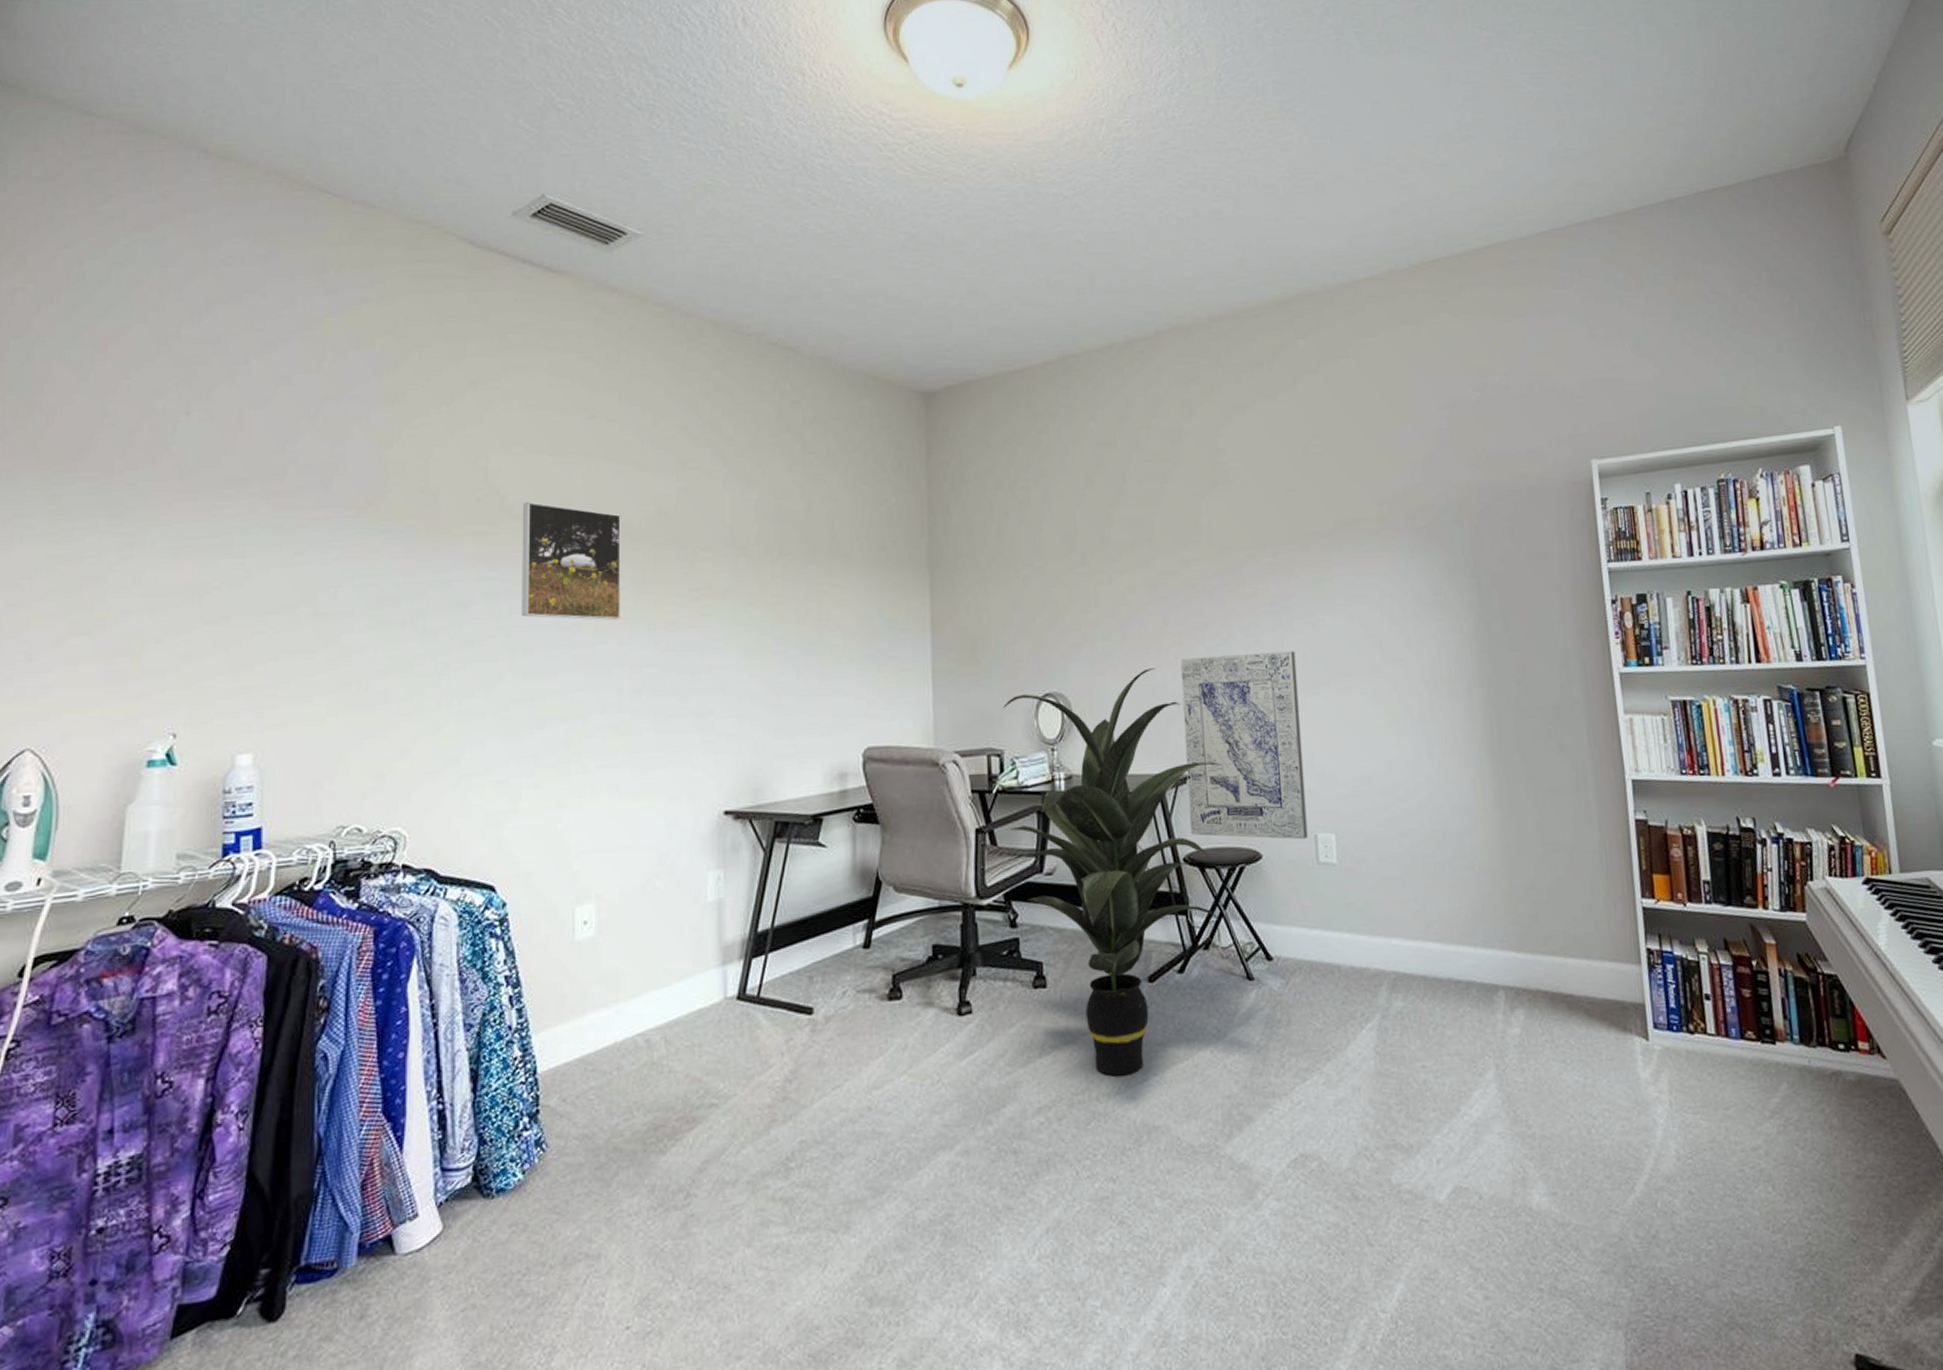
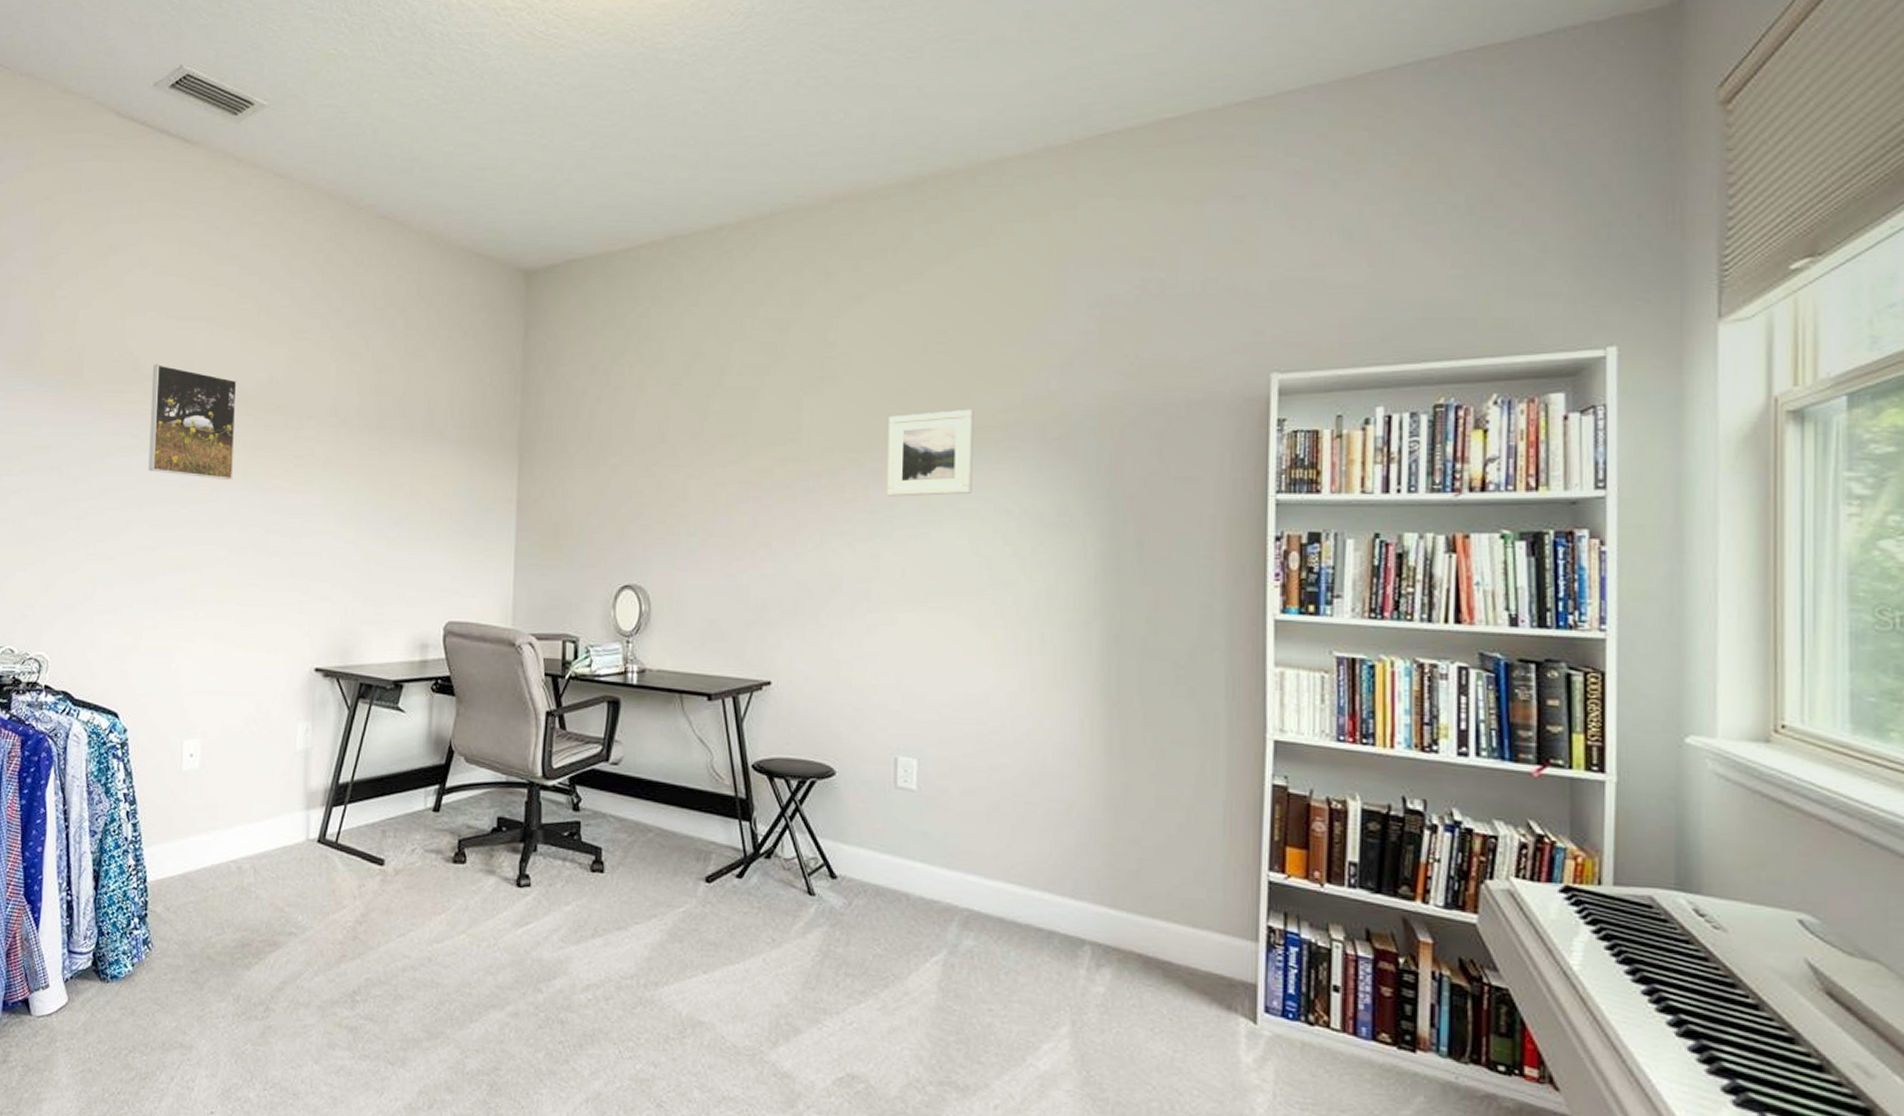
indoor plant: present [1002,668,1222,1076] -> none [580,569,801,968]
wall art: present [1180,651,1308,840] -> none [762,561,892,761]
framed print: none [1279,503,1358,589] -> present [887,409,974,497]

